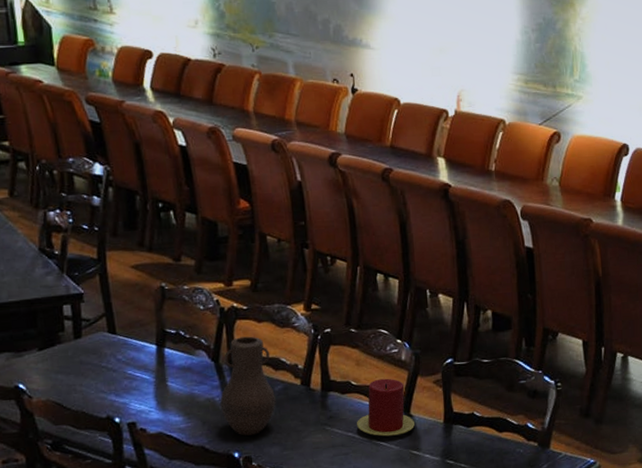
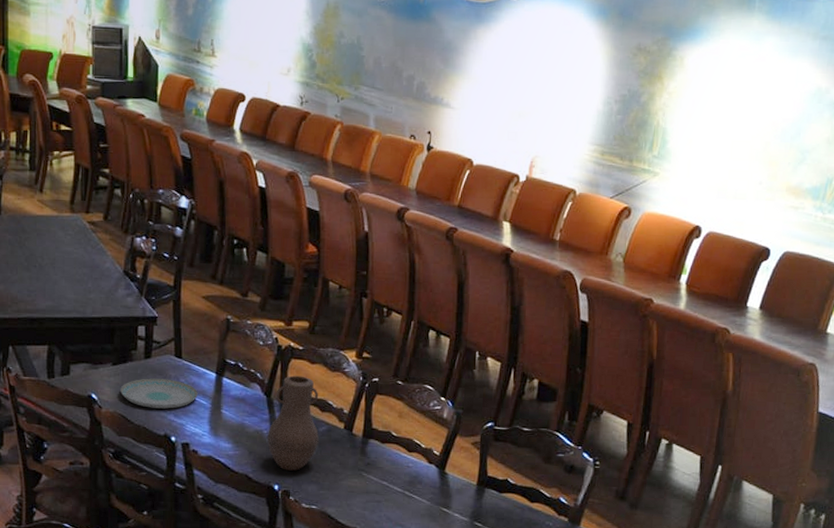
plate: none [51,357,139,391] -> present [120,378,198,409]
candle: present [357,378,415,437] -> none [392,433,448,491]

